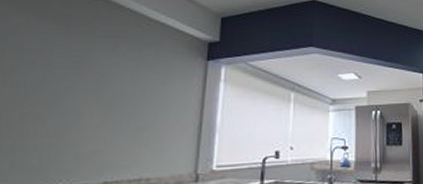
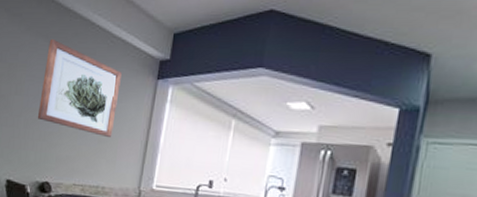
wall art: none [41,21,163,123] -> present [37,38,122,137]

